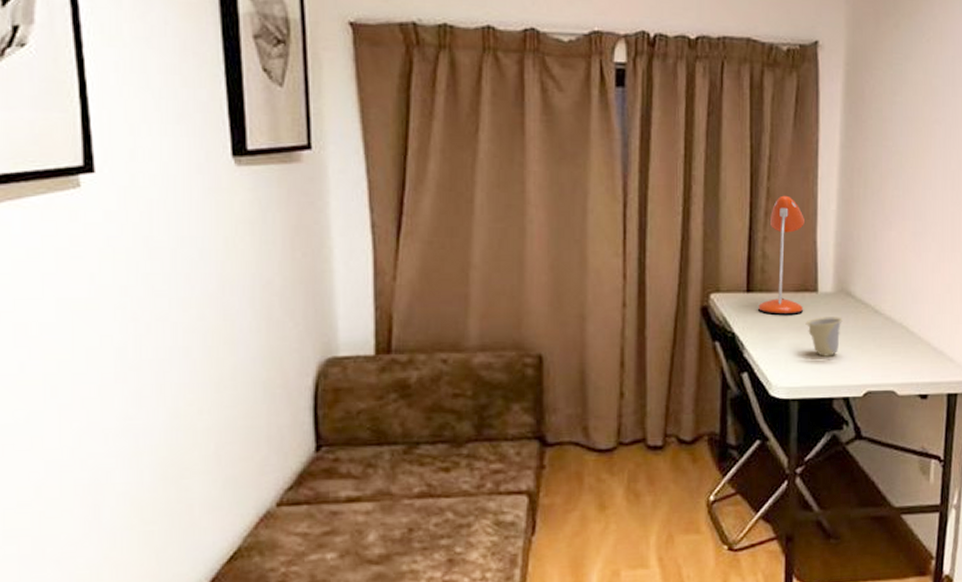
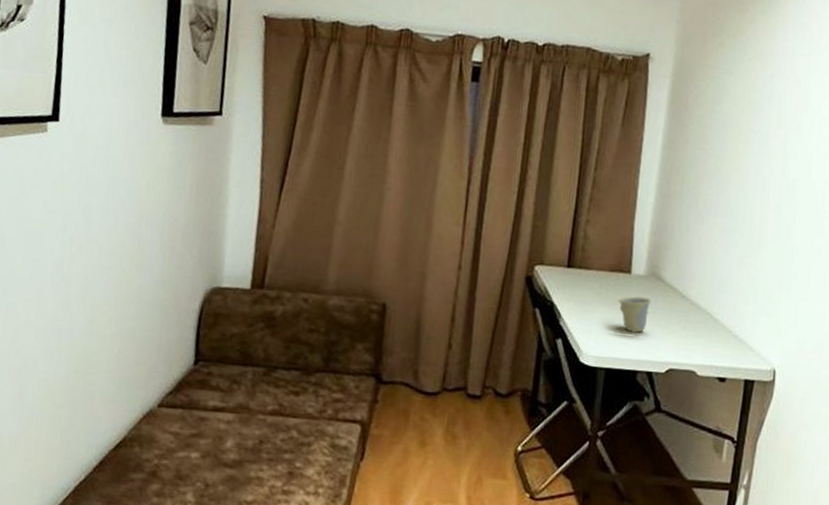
desk lamp: present [758,195,804,315] -> none [576,185,625,292]

